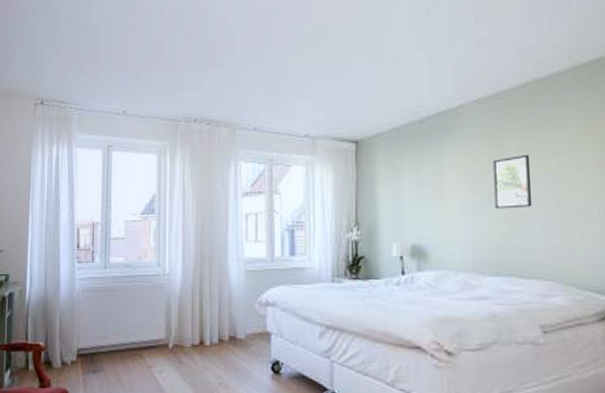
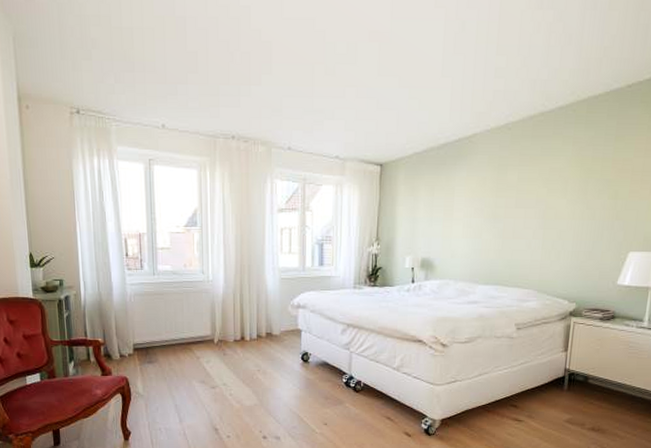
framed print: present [493,154,533,209] -> none [493,181,527,229]

